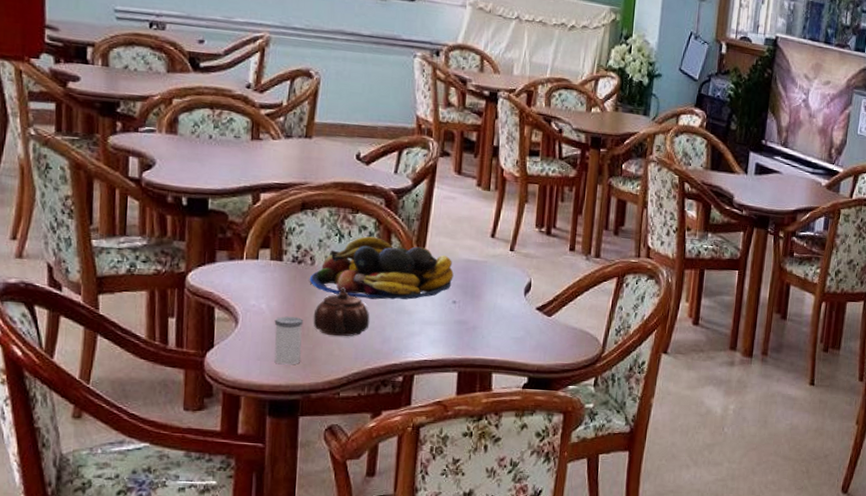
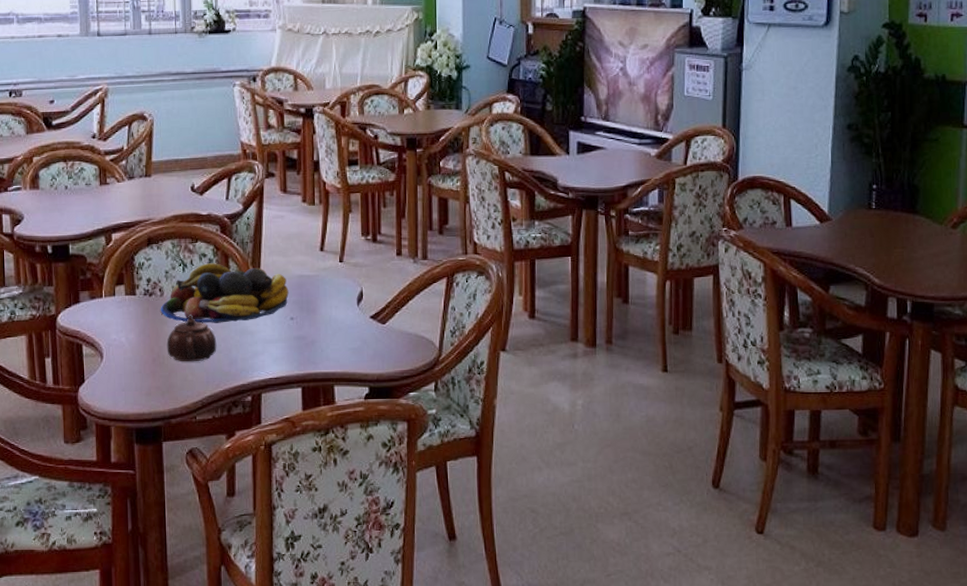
salt shaker: present [274,316,304,365] -> none [133,347,160,394]

